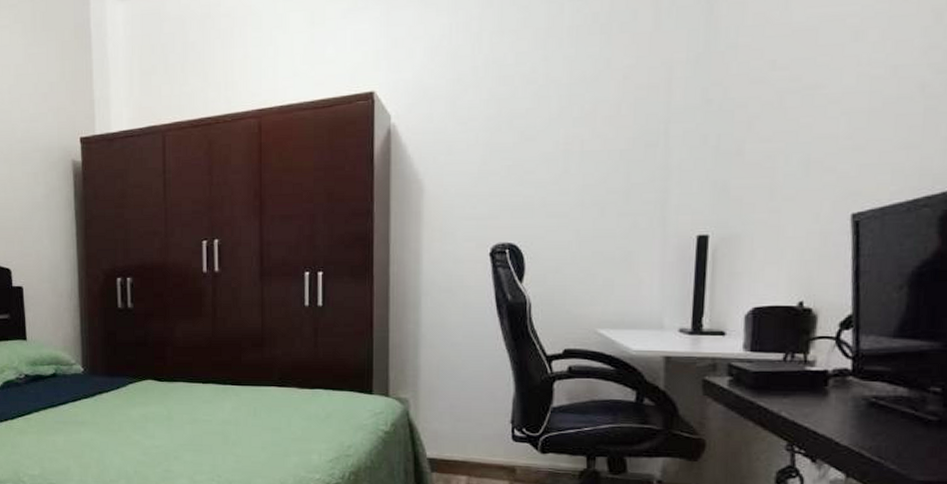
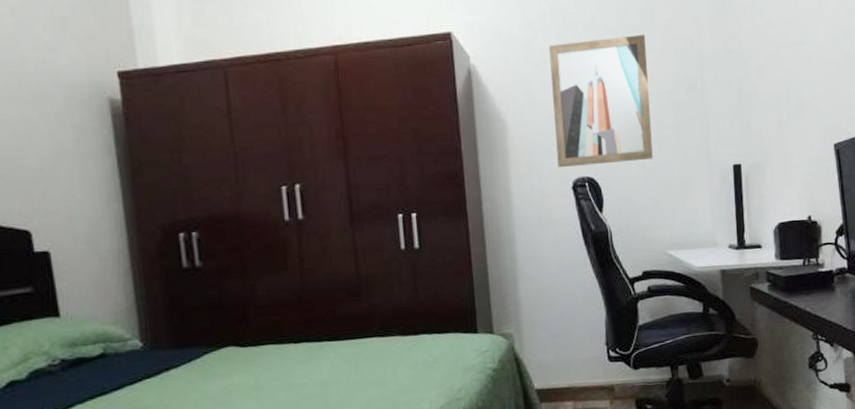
wall art: none [476,84,598,233] -> present [549,34,653,168]

